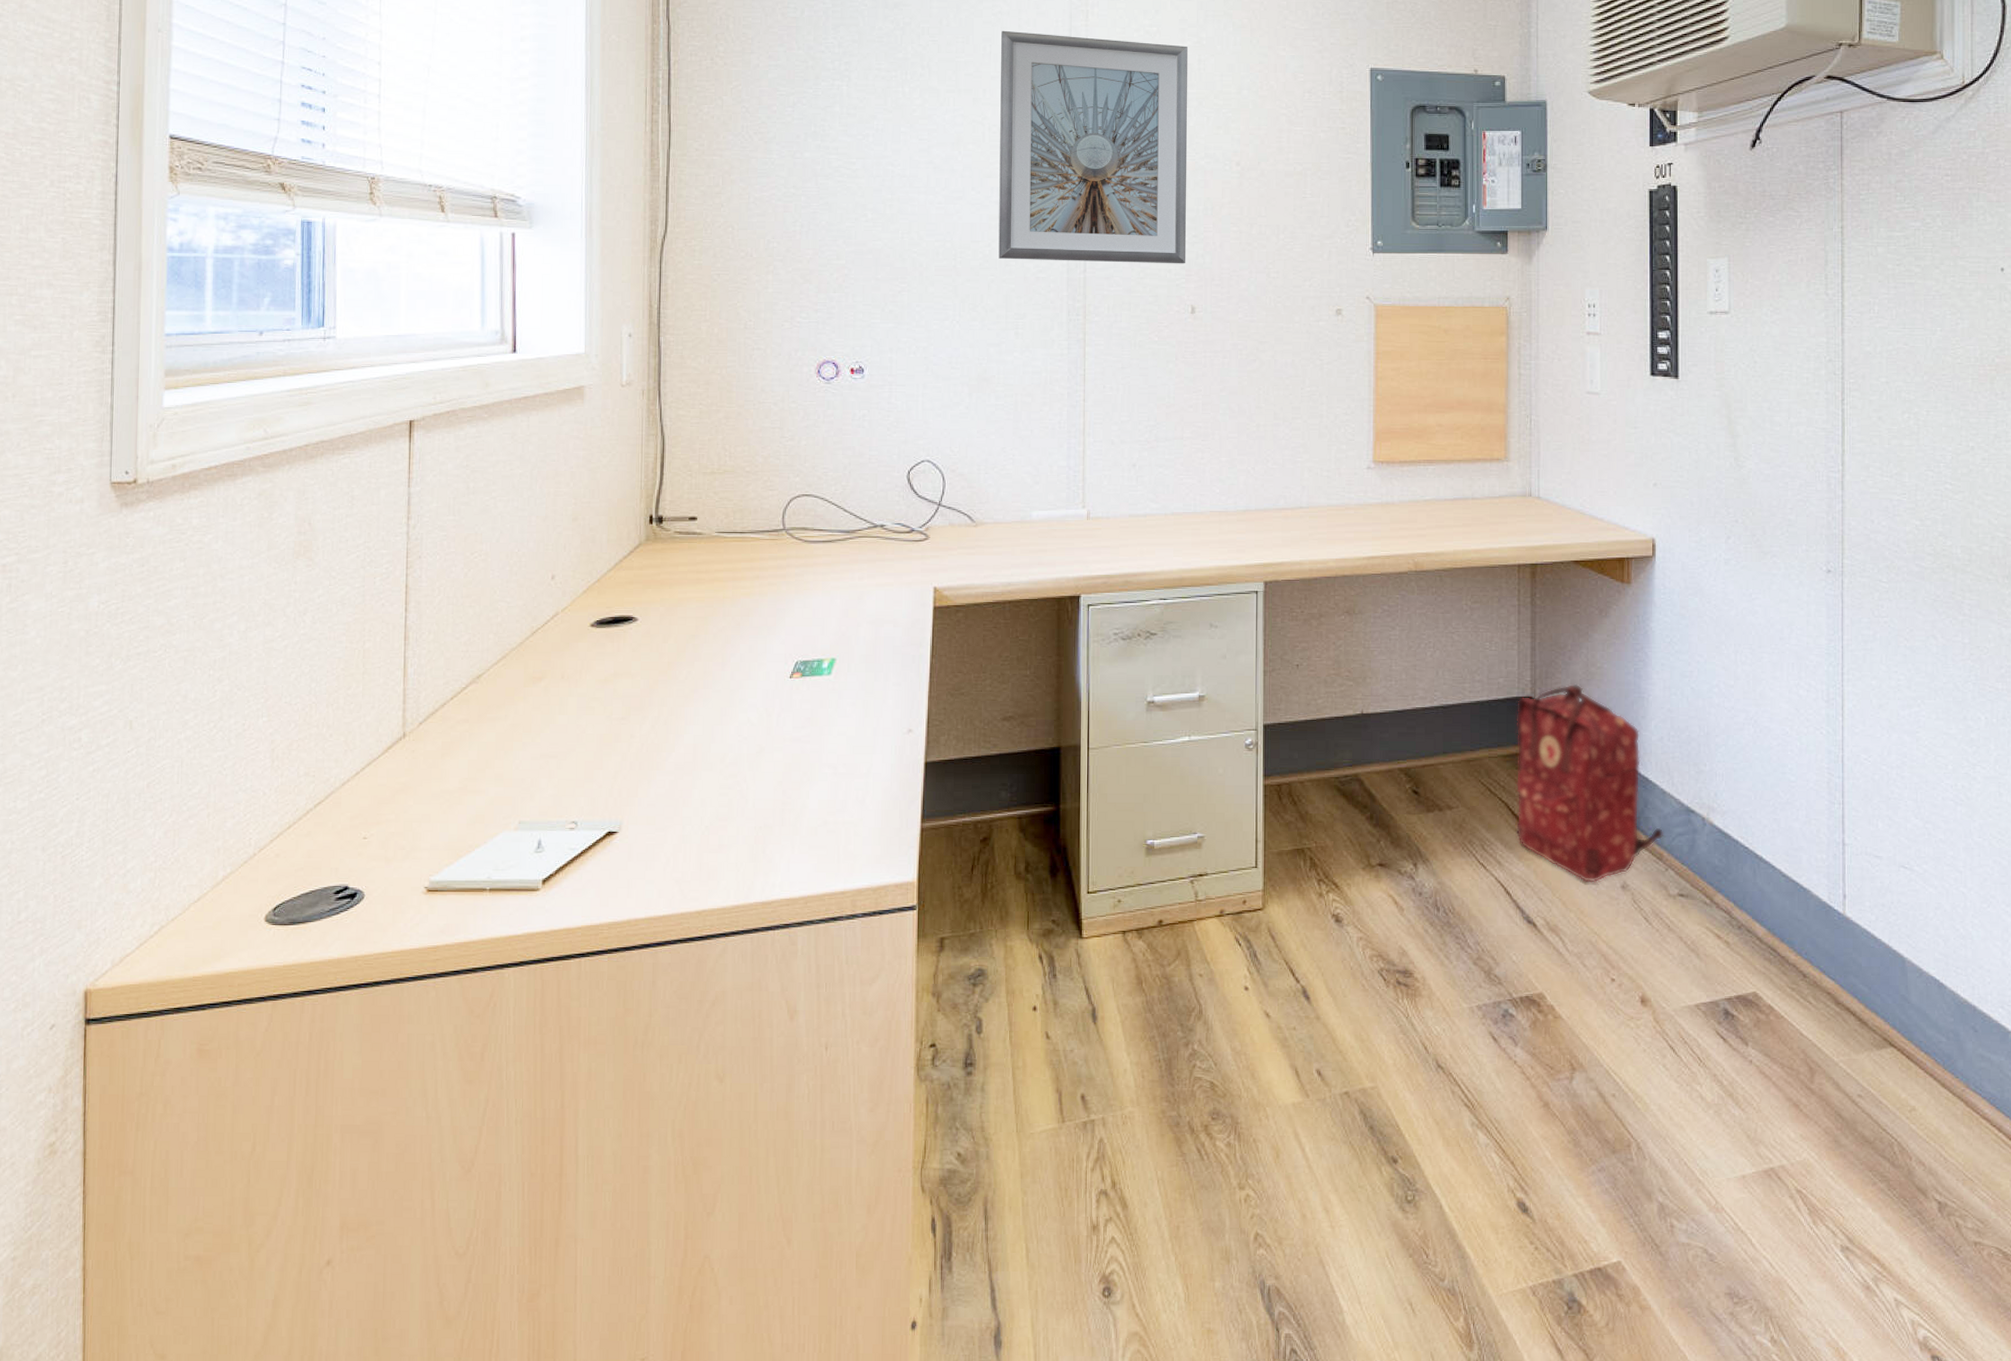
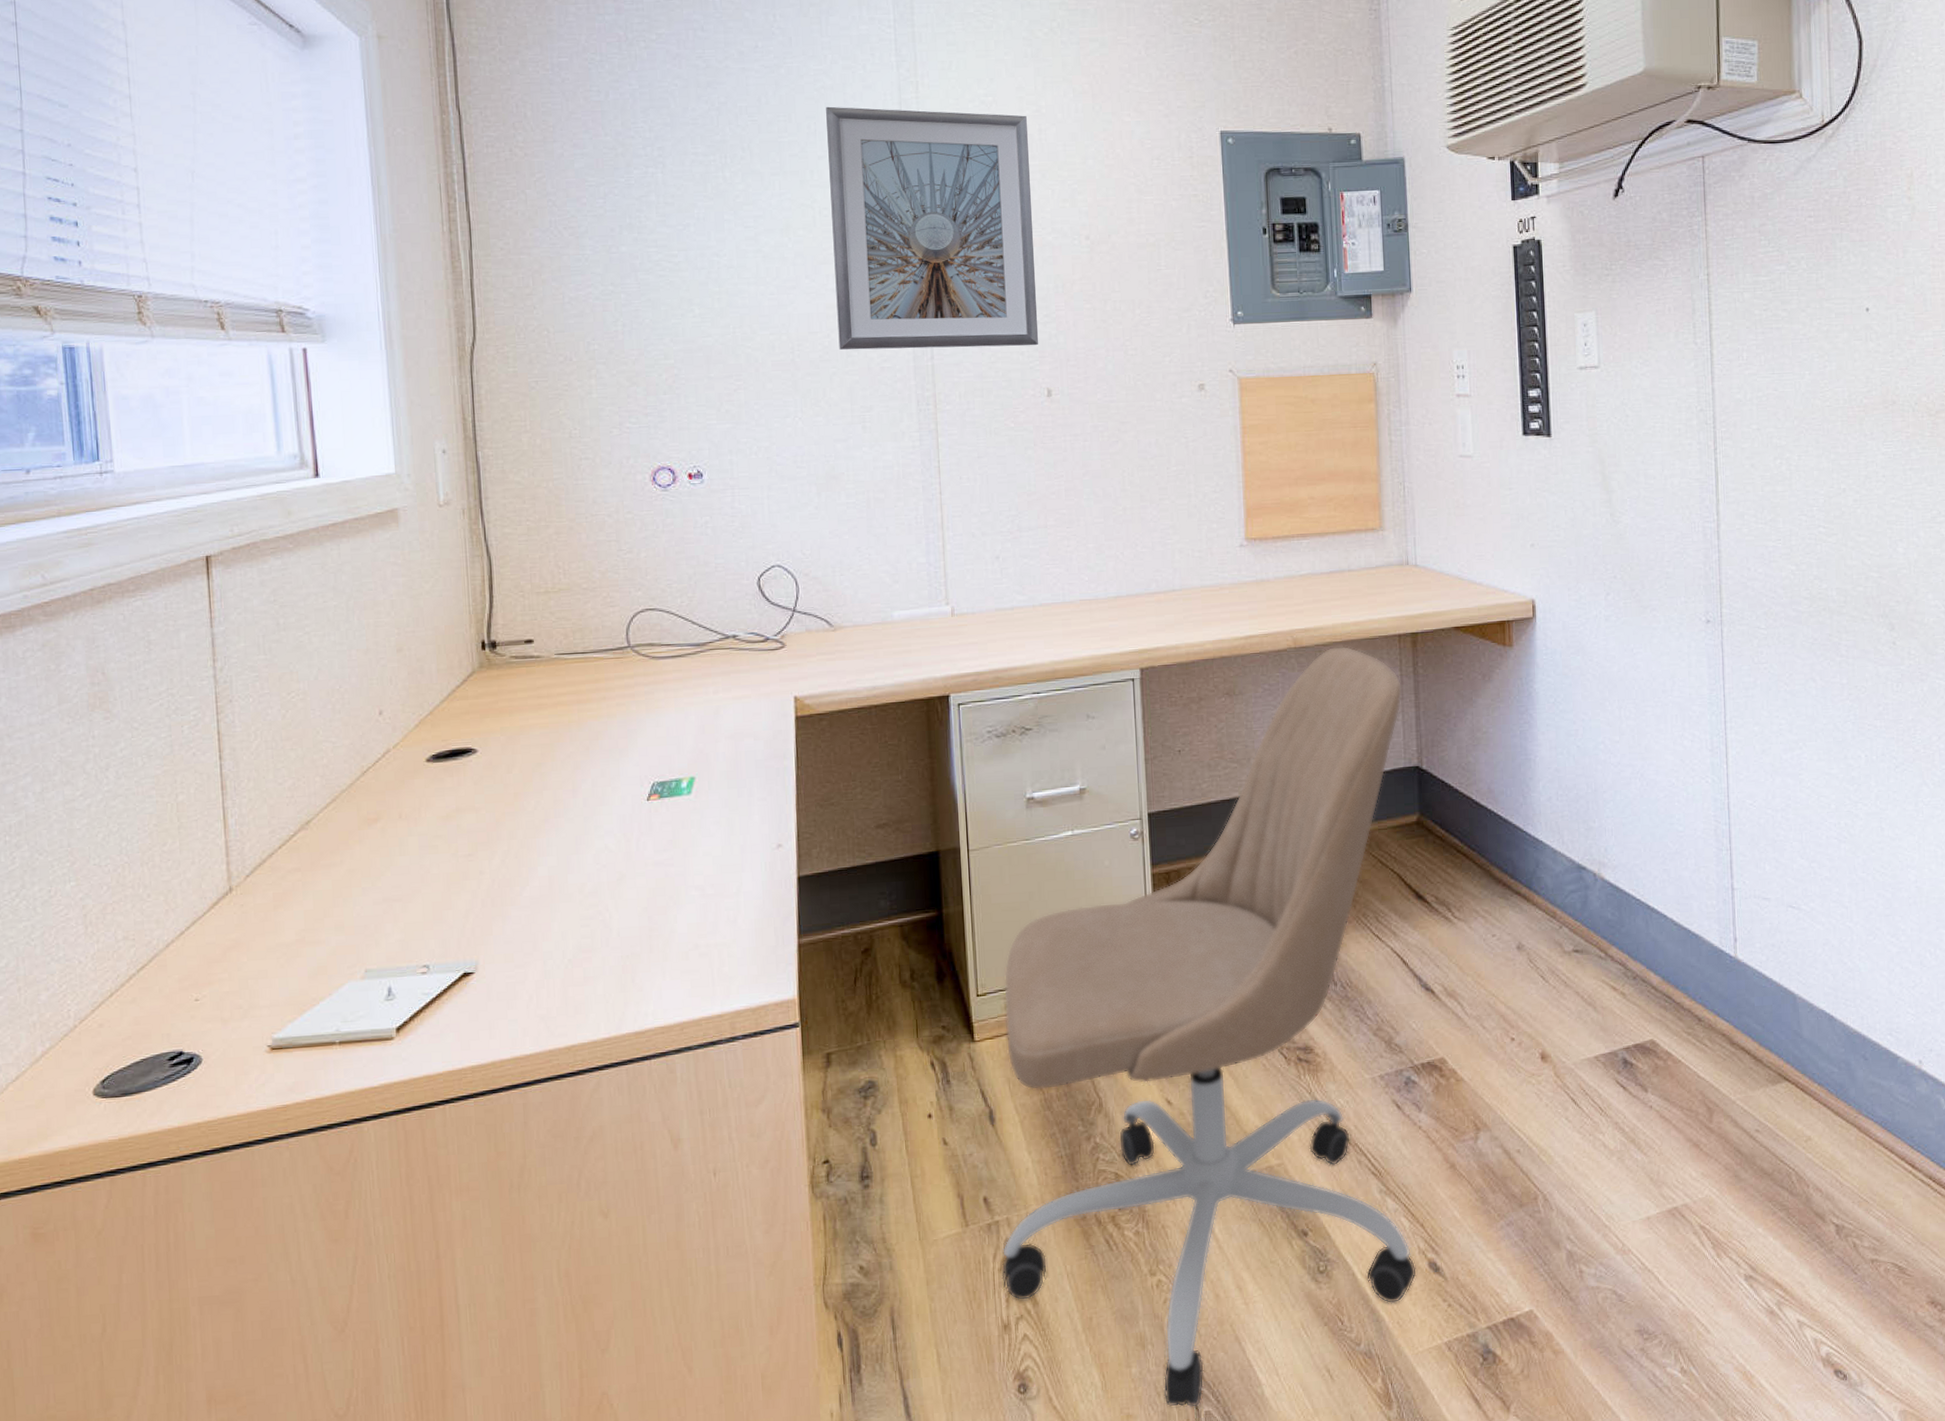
office chair: none [1094,572,1520,1328] -> present [1001,645,1417,1408]
backpack: present [1515,683,1664,883] -> none [1403,750,1557,946]

